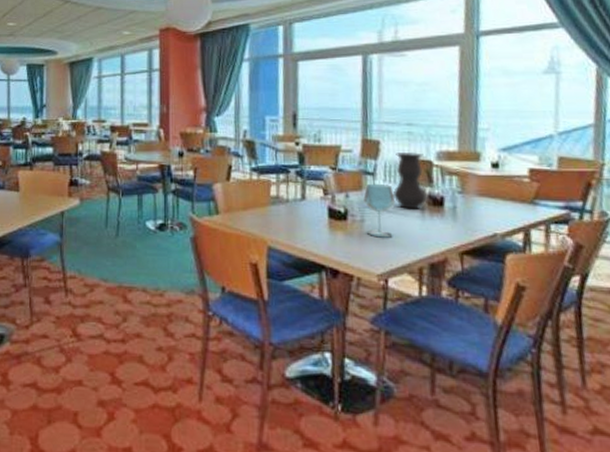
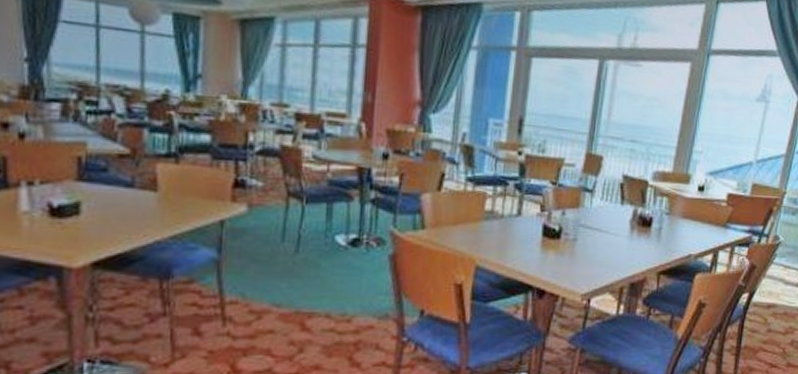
wine glass: present [363,183,396,238] -> none [578,201,609,258]
vase: present [393,153,428,211] -> none [608,170,642,230]

